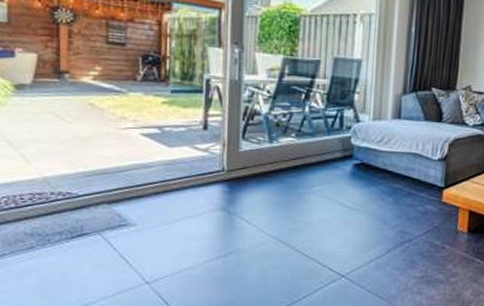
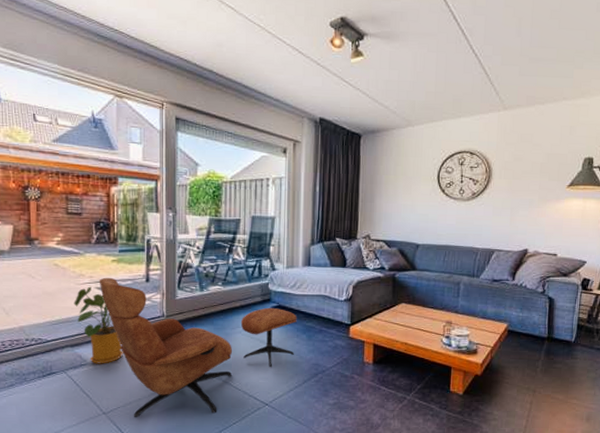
house plant: none [113,132,173,225] -> present [74,286,123,364]
lounge chair: none [145,122,383,289] -> present [99,277,297,418]

